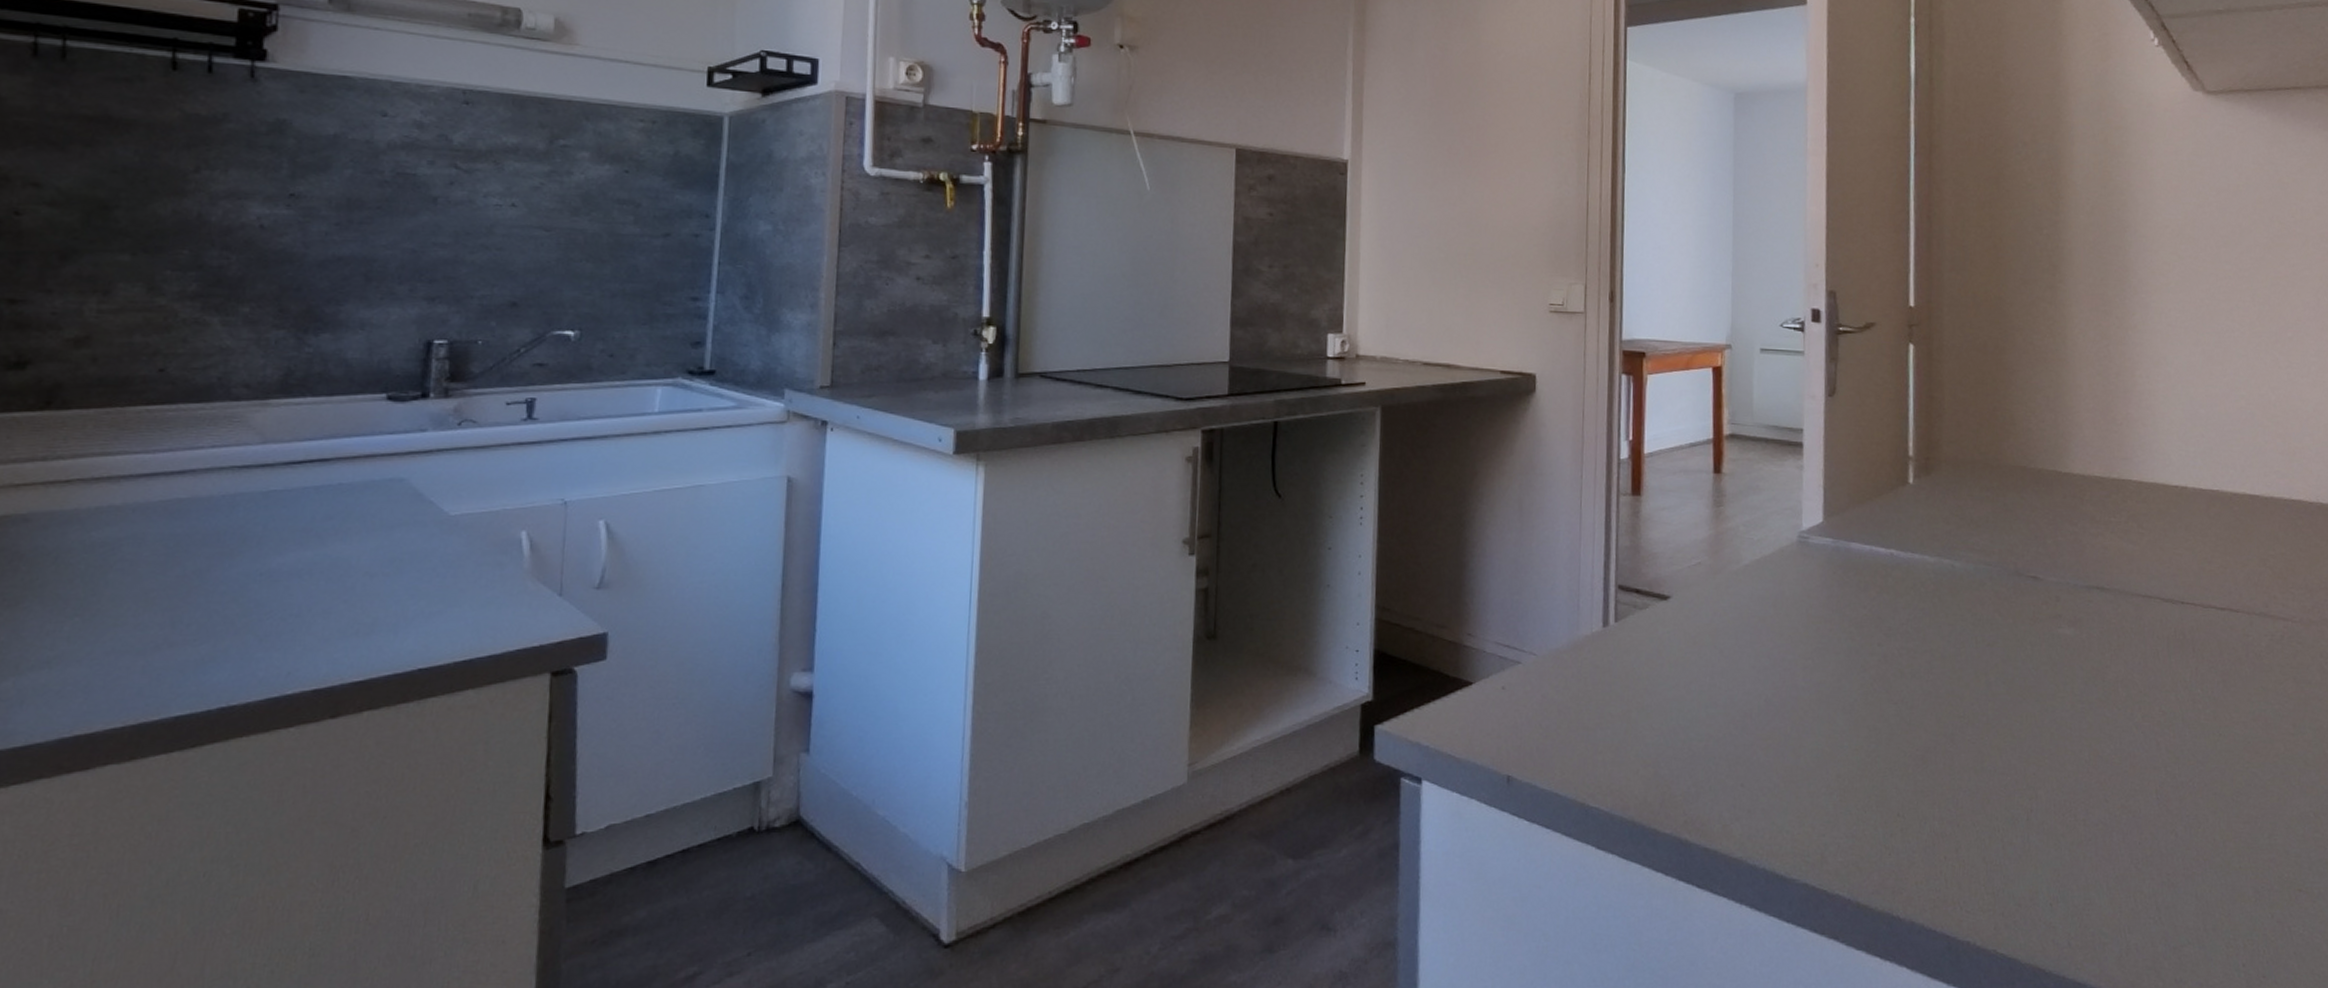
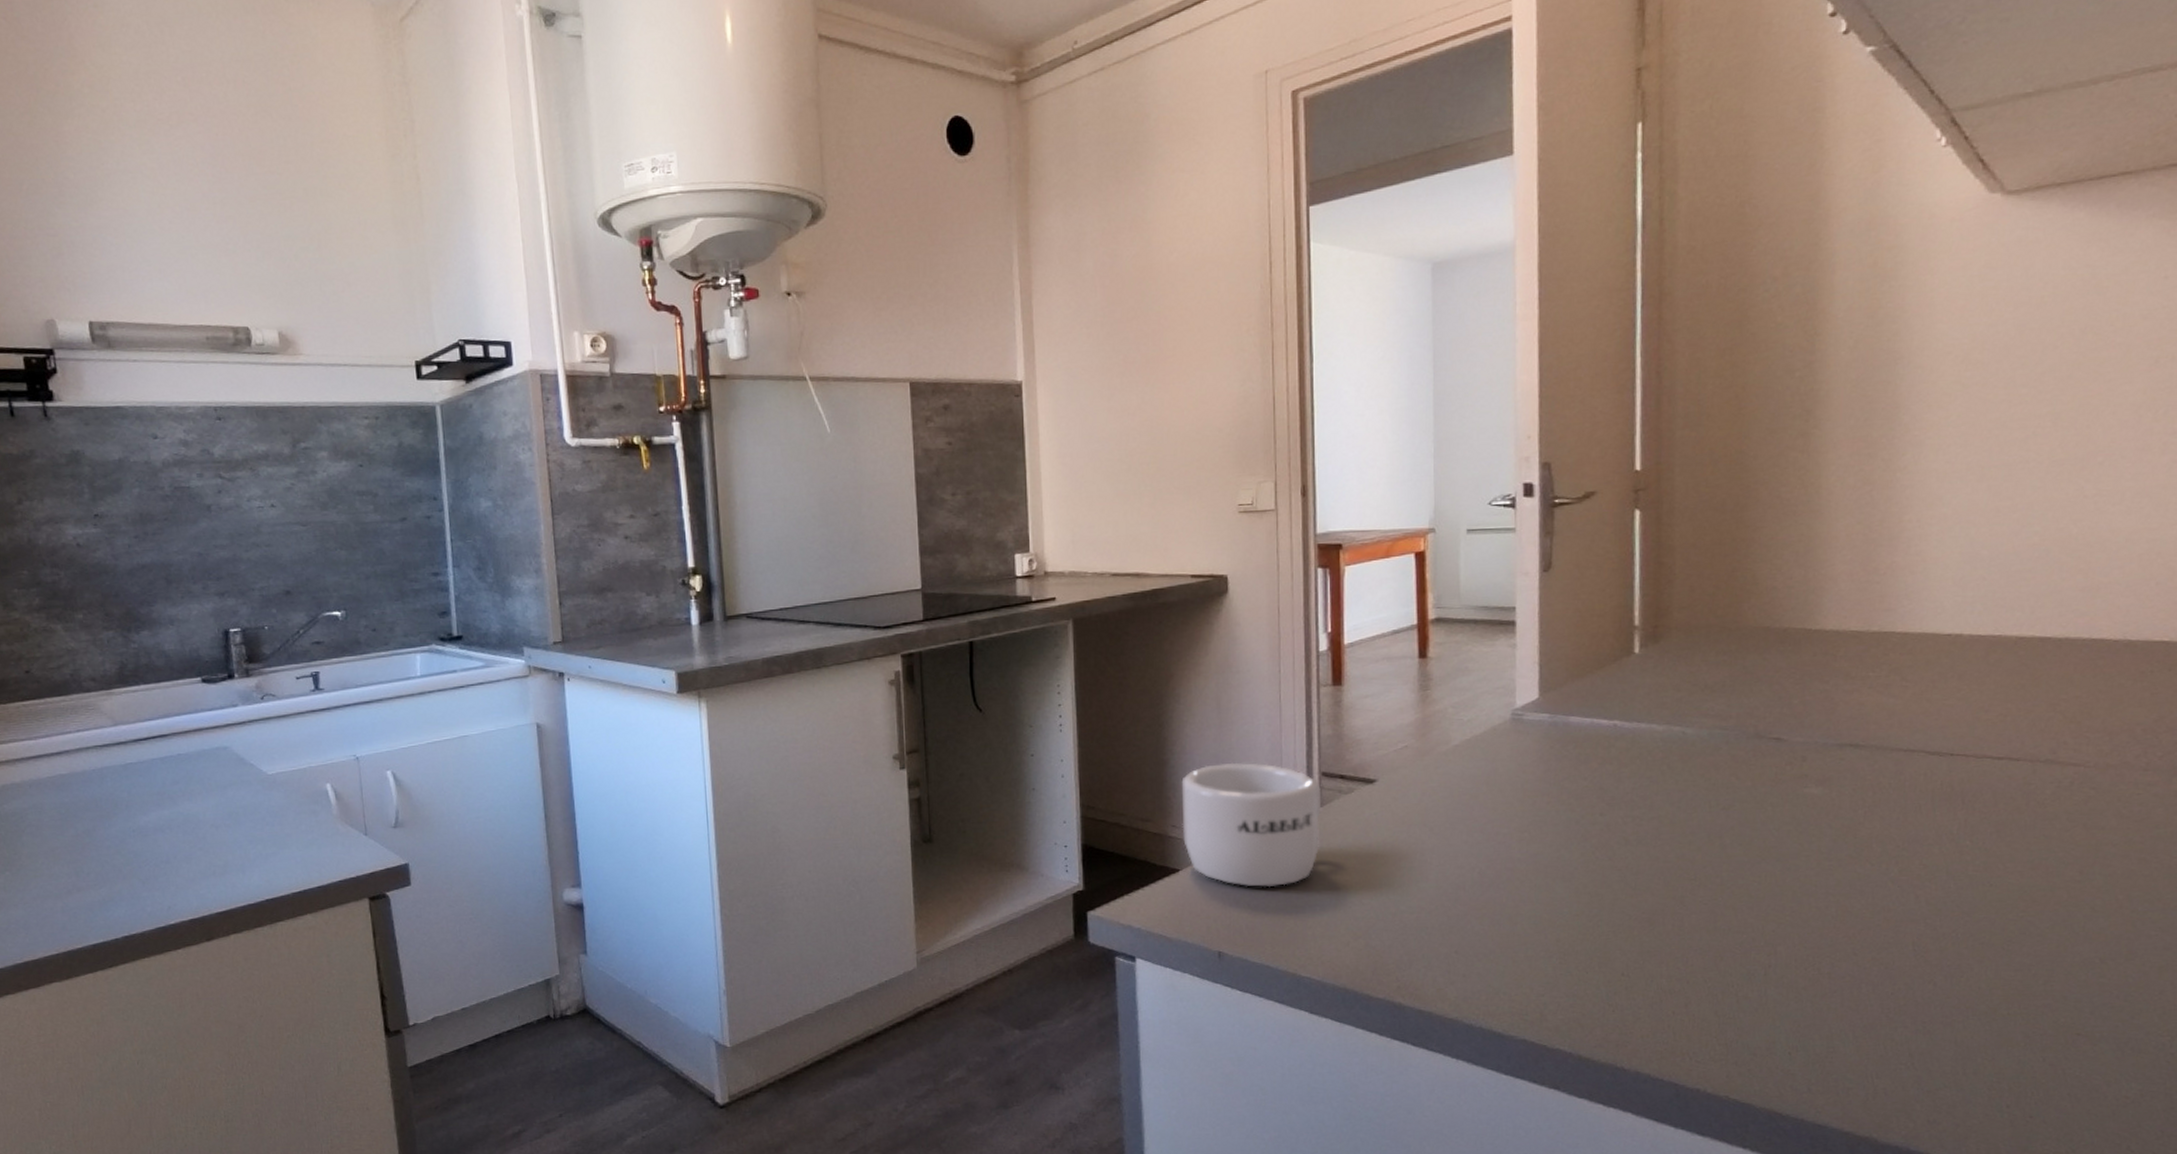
mug: none [1477,569,1617,707] -> present [1181,762,1322,888]

